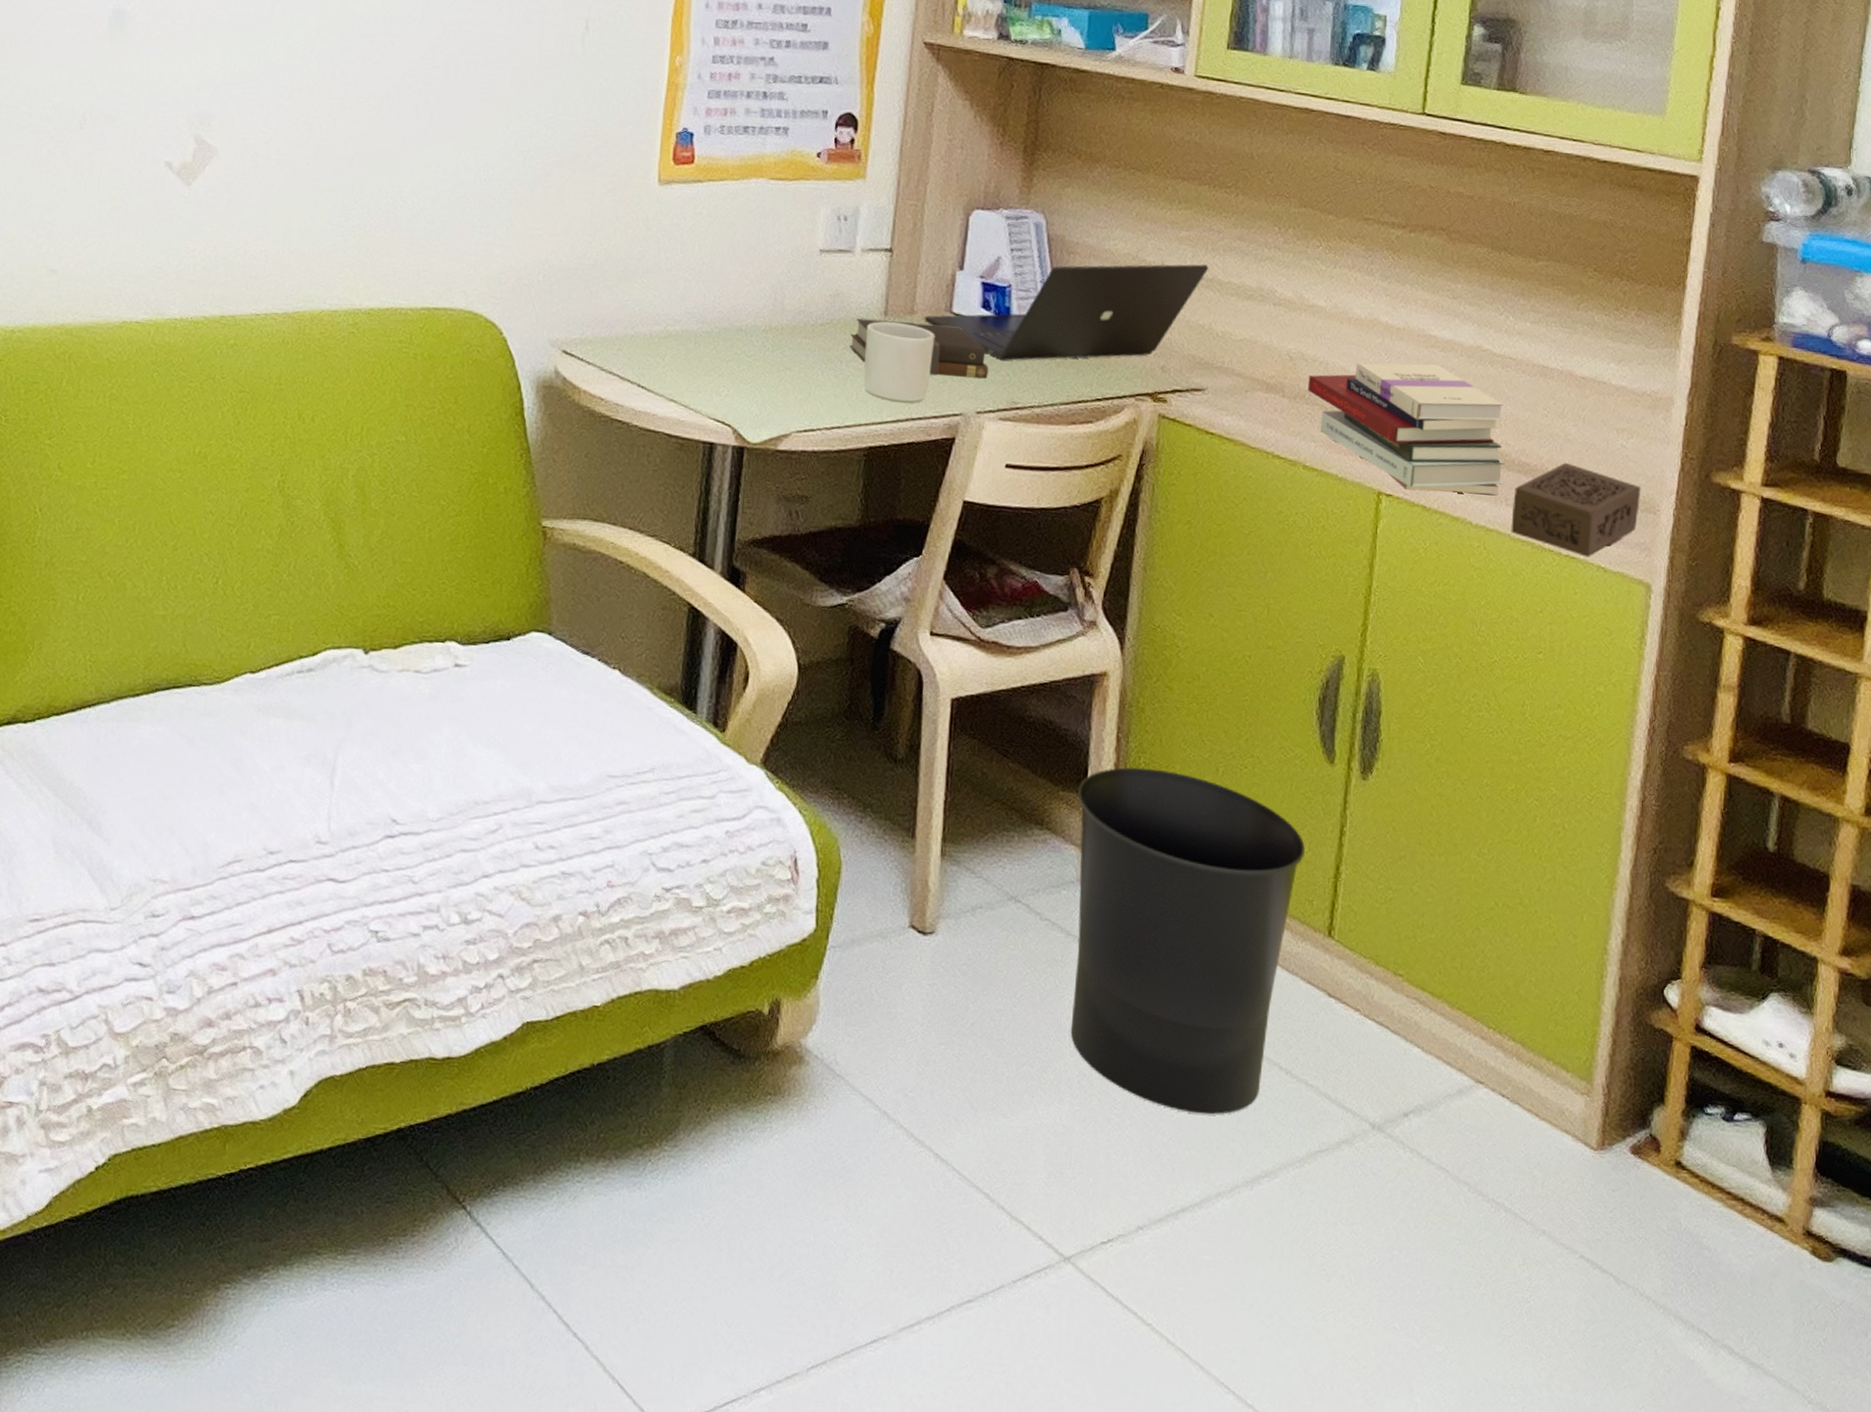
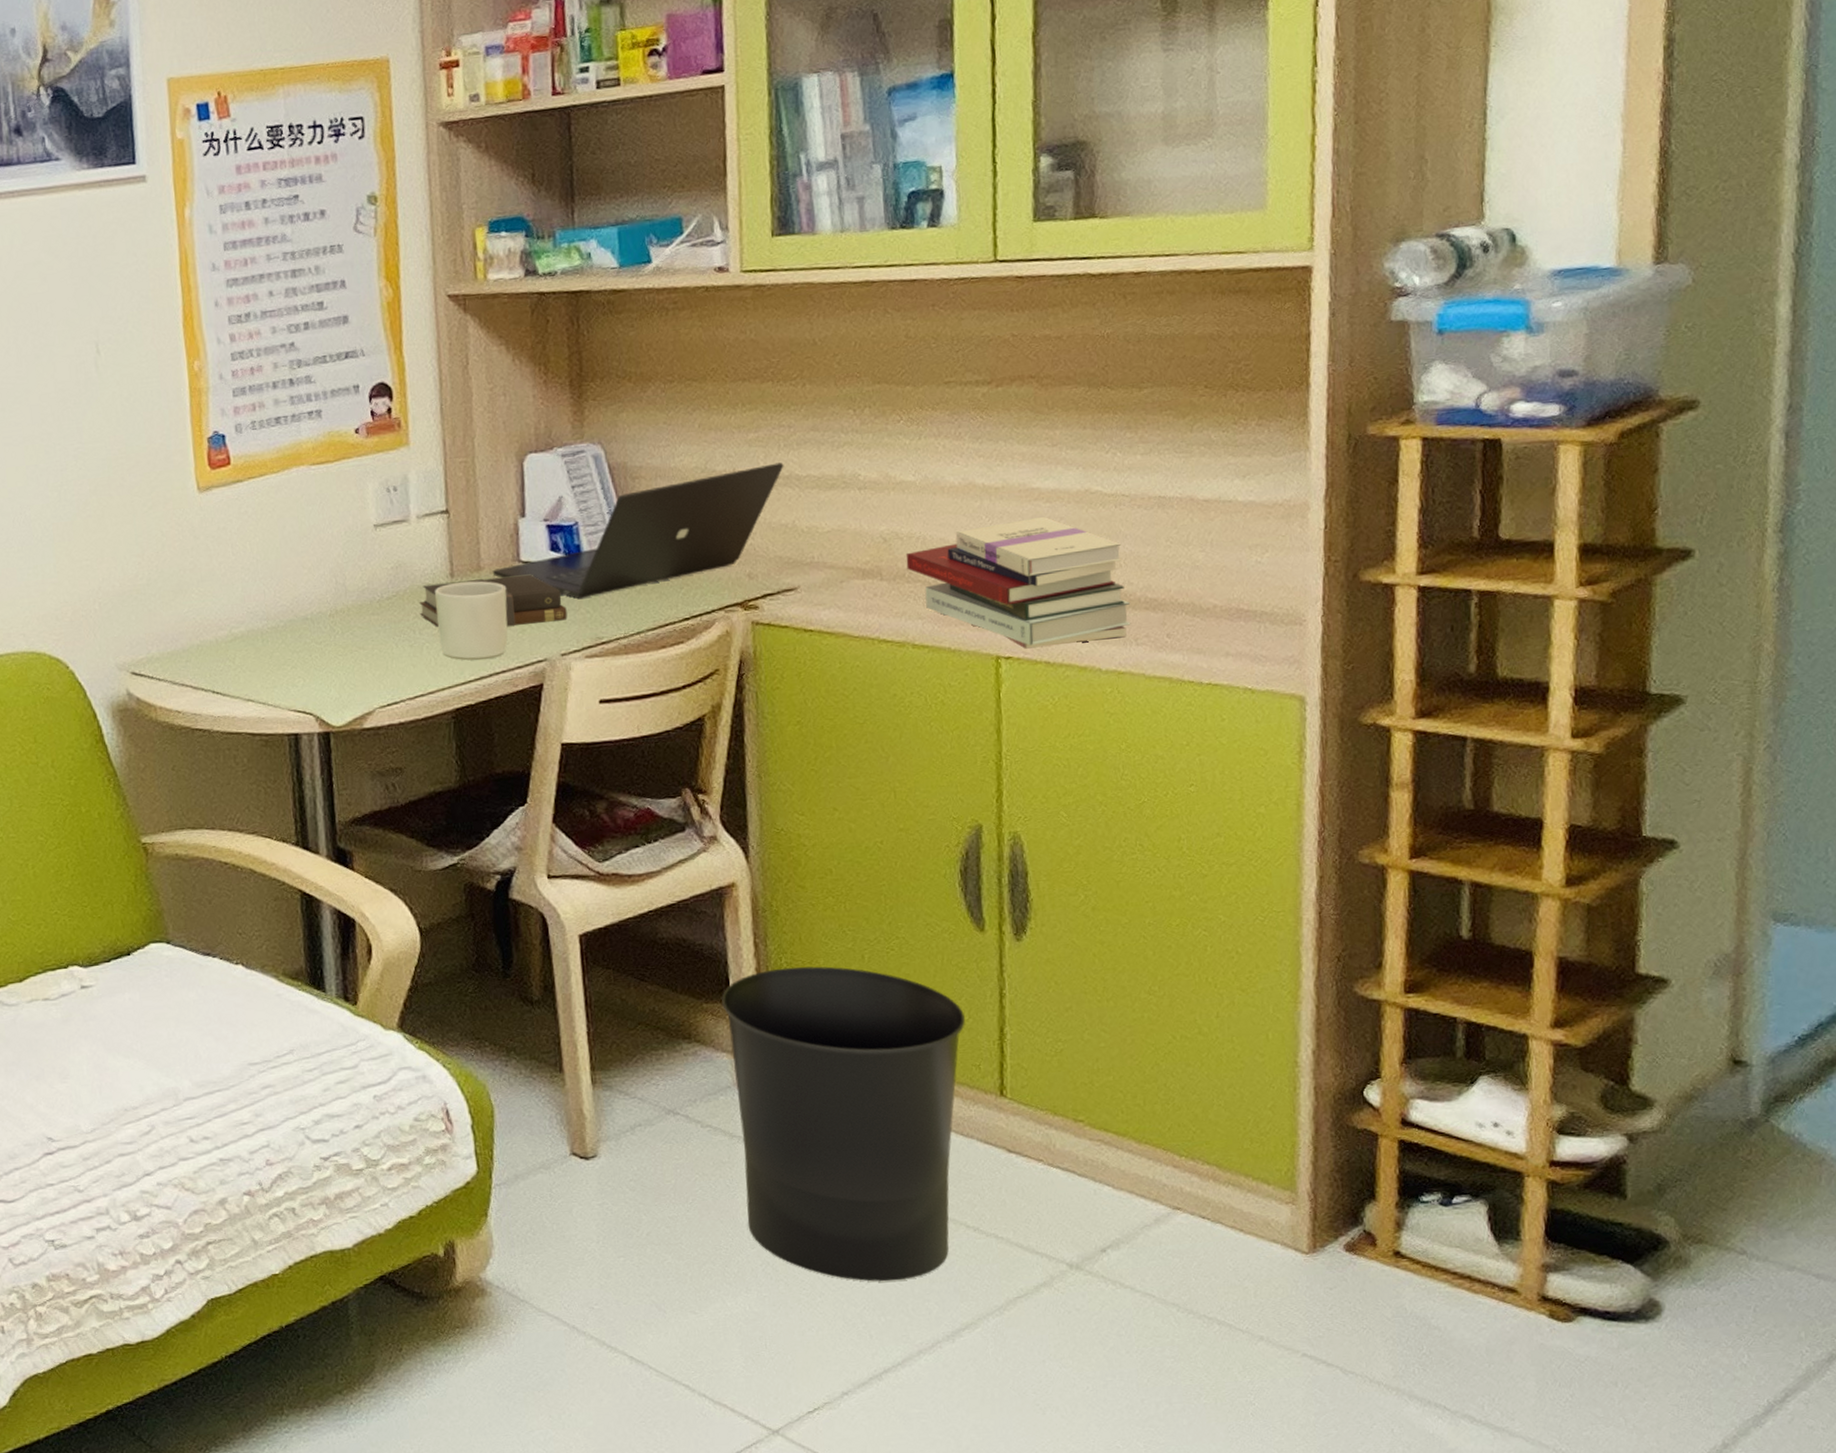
decorative box: present [1511,462,1641,557] -> none [1143,590,1283,682]

